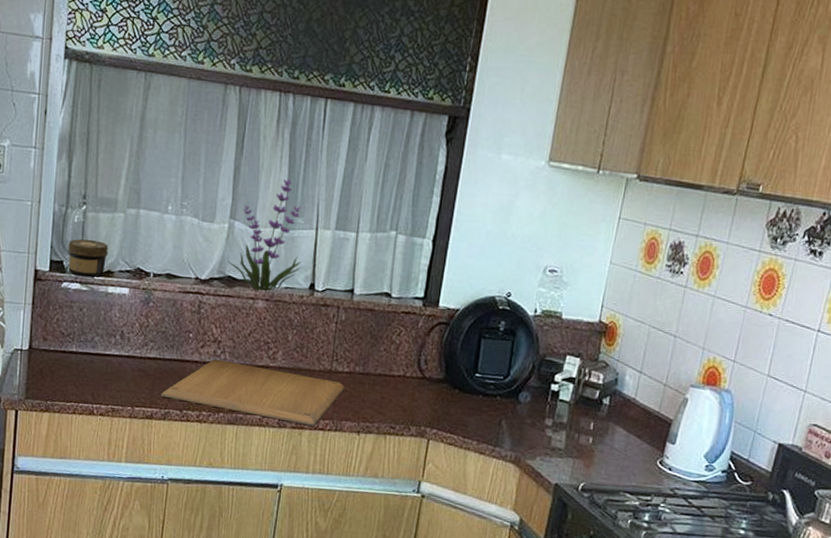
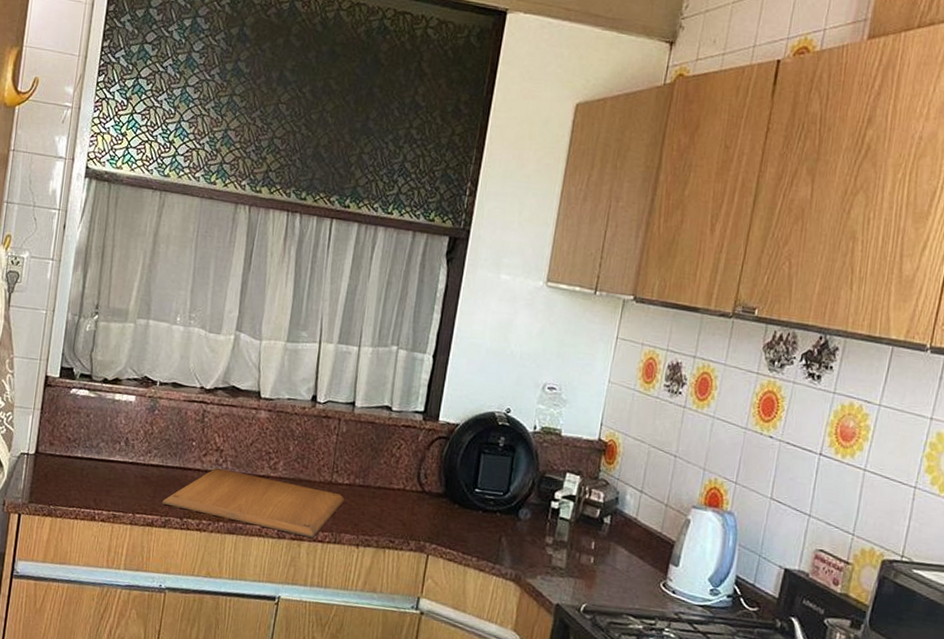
jar: present [67,239,108,278] -> none [78,347,118,385]
plant: present [227,179,301,292] -> none [232,293,305,403]

